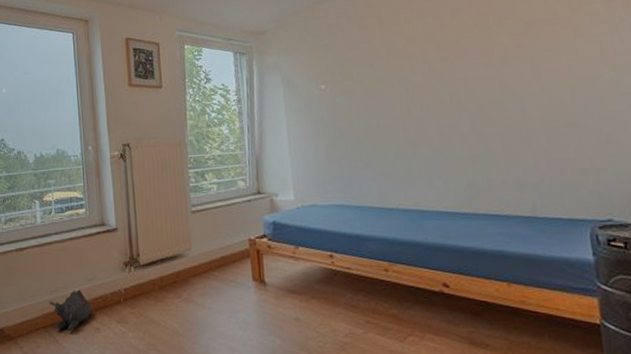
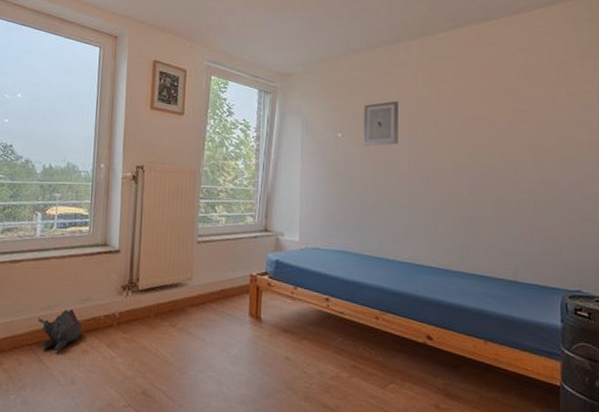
wall art: none [345,43,387,95] -> present [364,100,398,147]

